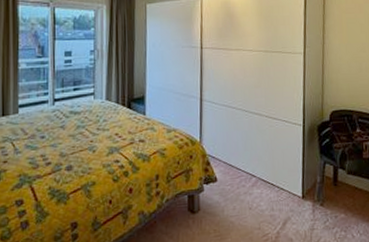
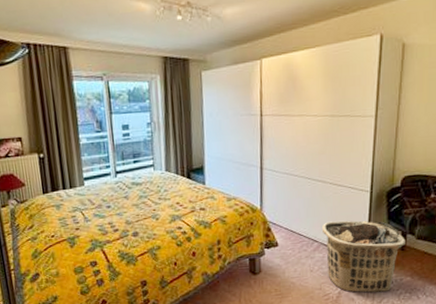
clothes hamper: none [259,154,337,232] -> present [321,220,405,293]

